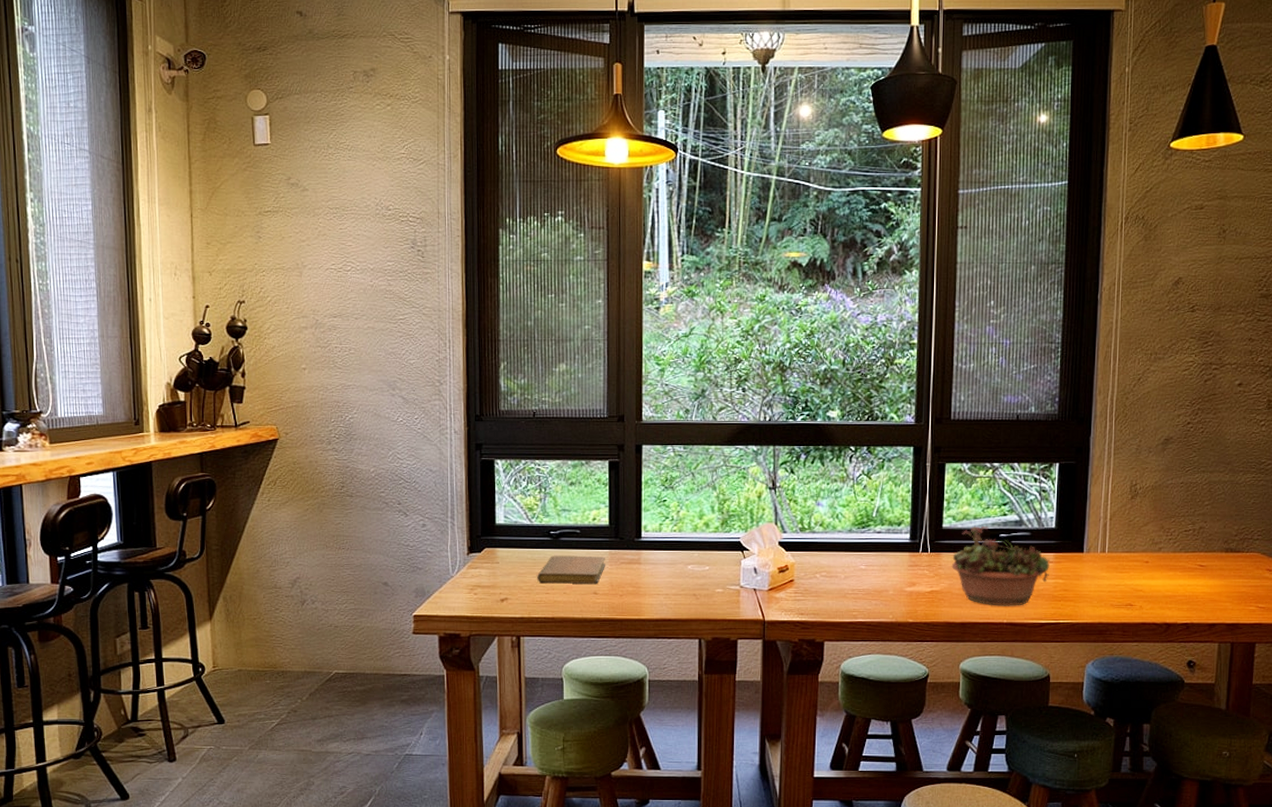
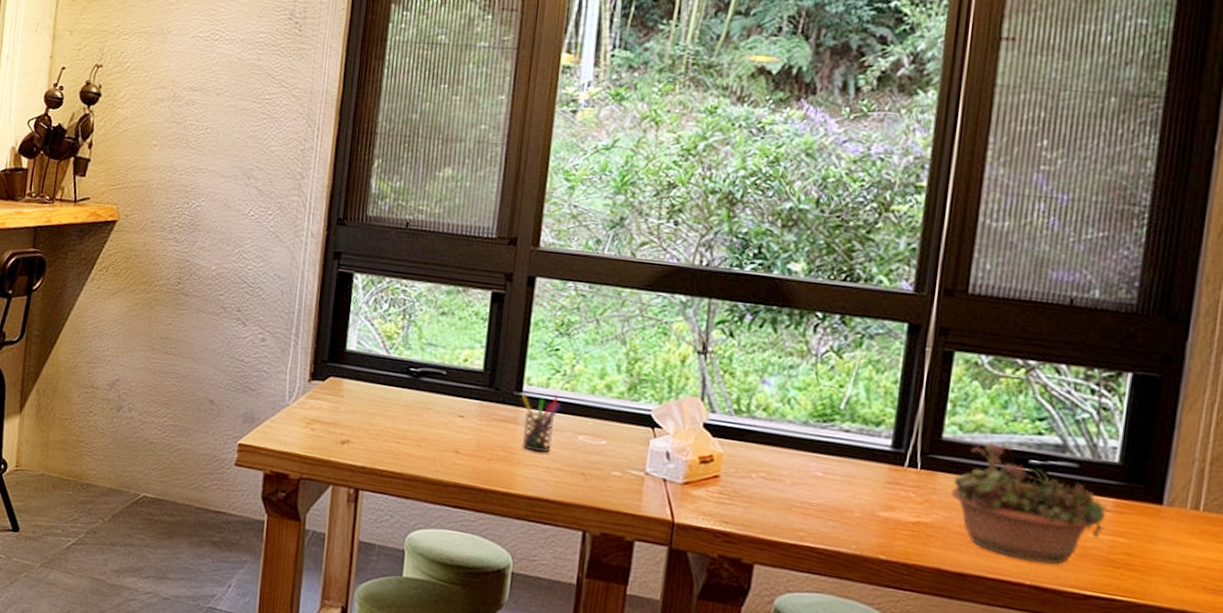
notebook: present [537,555,605,584] -> none [387,397,474,440]
pen holder: none [642,536,672,584] -> present [522,394,561,453]

